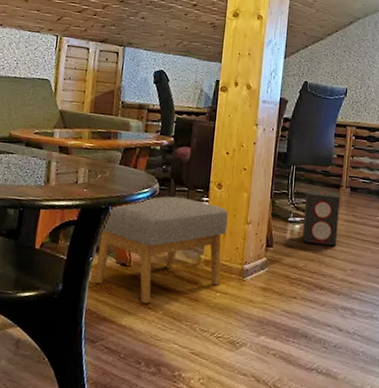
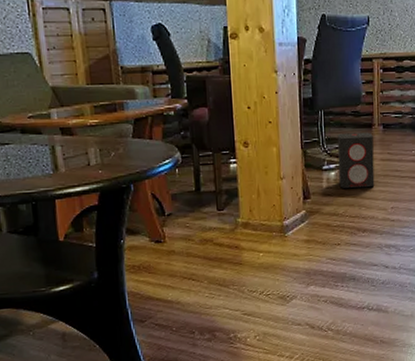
footstool: present [94,196,228,304] -> none [127,162,262,276]

